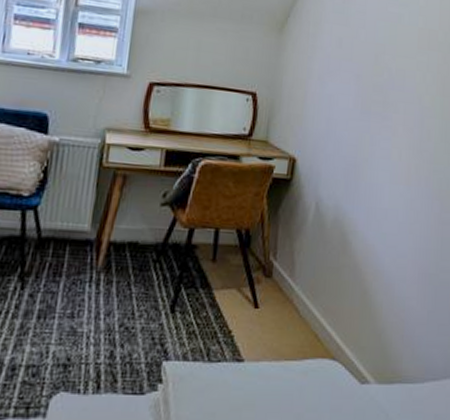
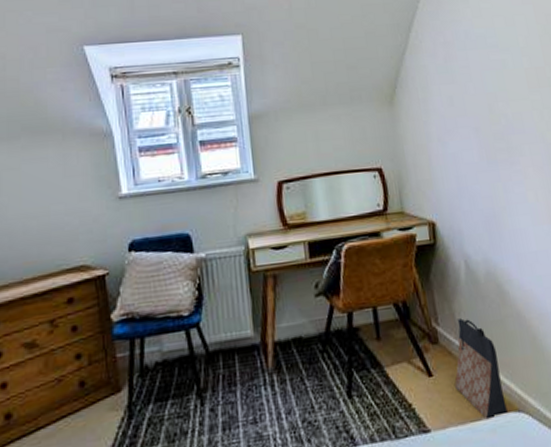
bag: none [278,258,326,362] -> present [454,318,508,420]

